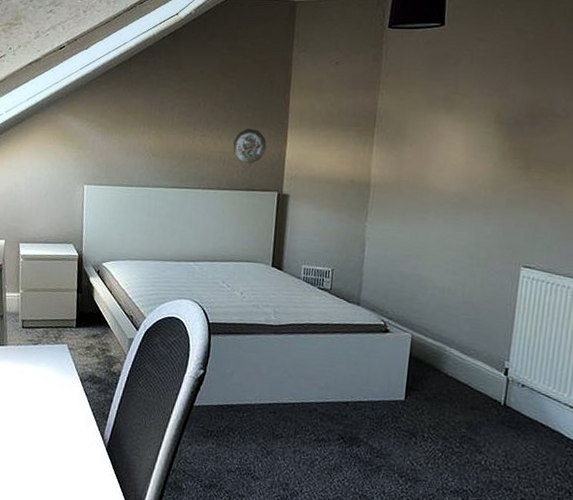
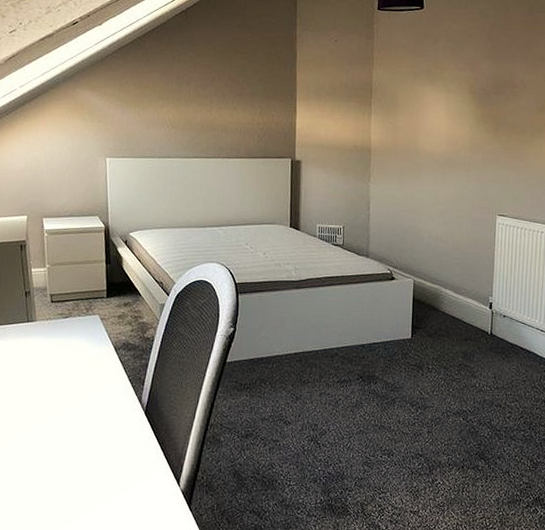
decorative plate: present [233,128,267,164] -> none [248,100,278,133]

